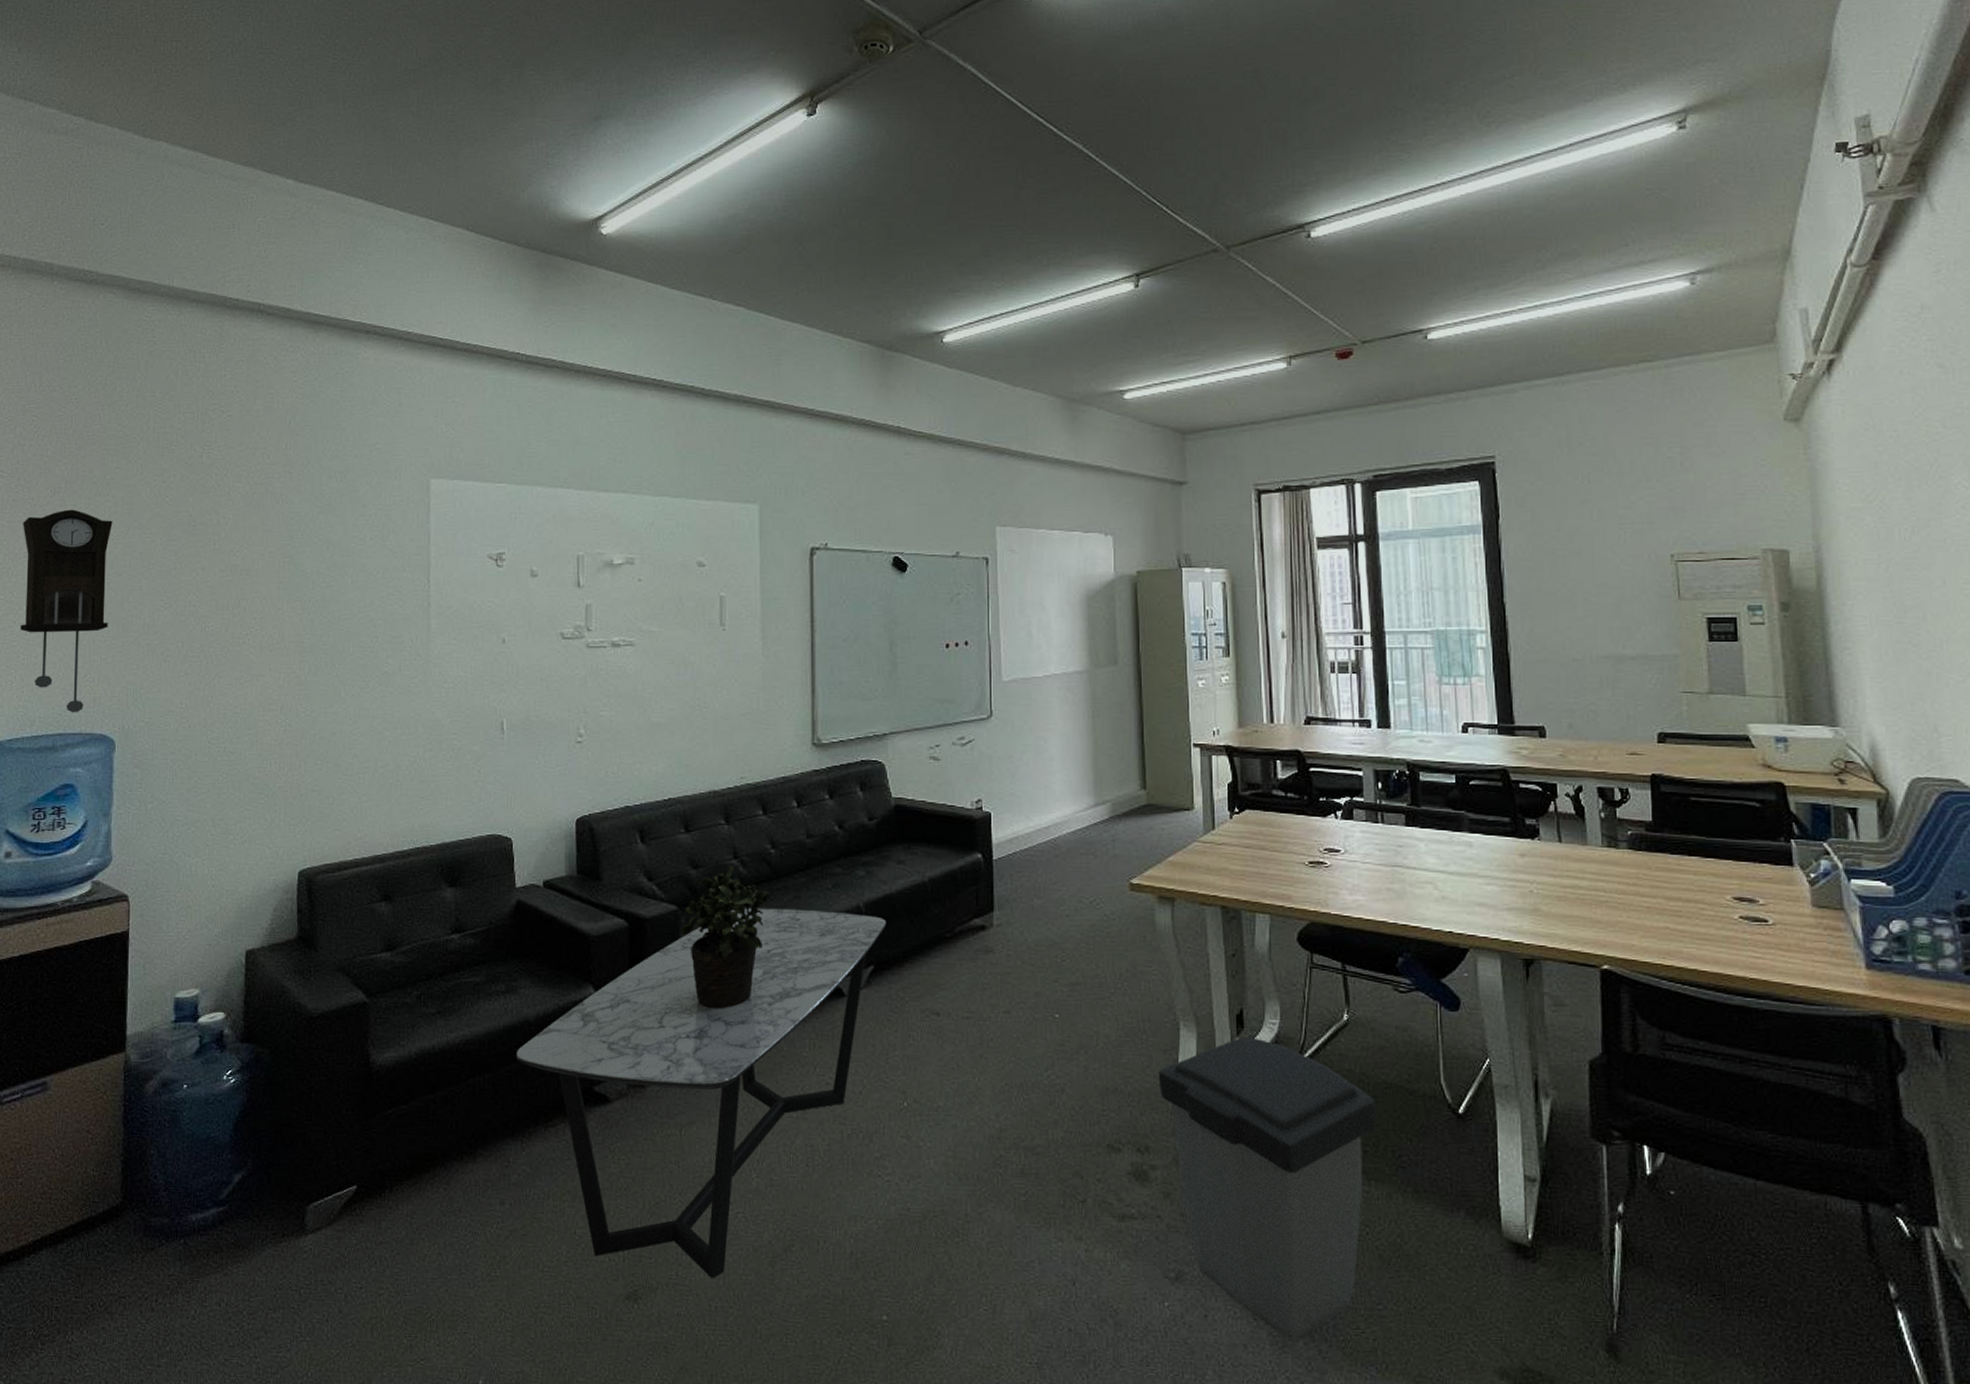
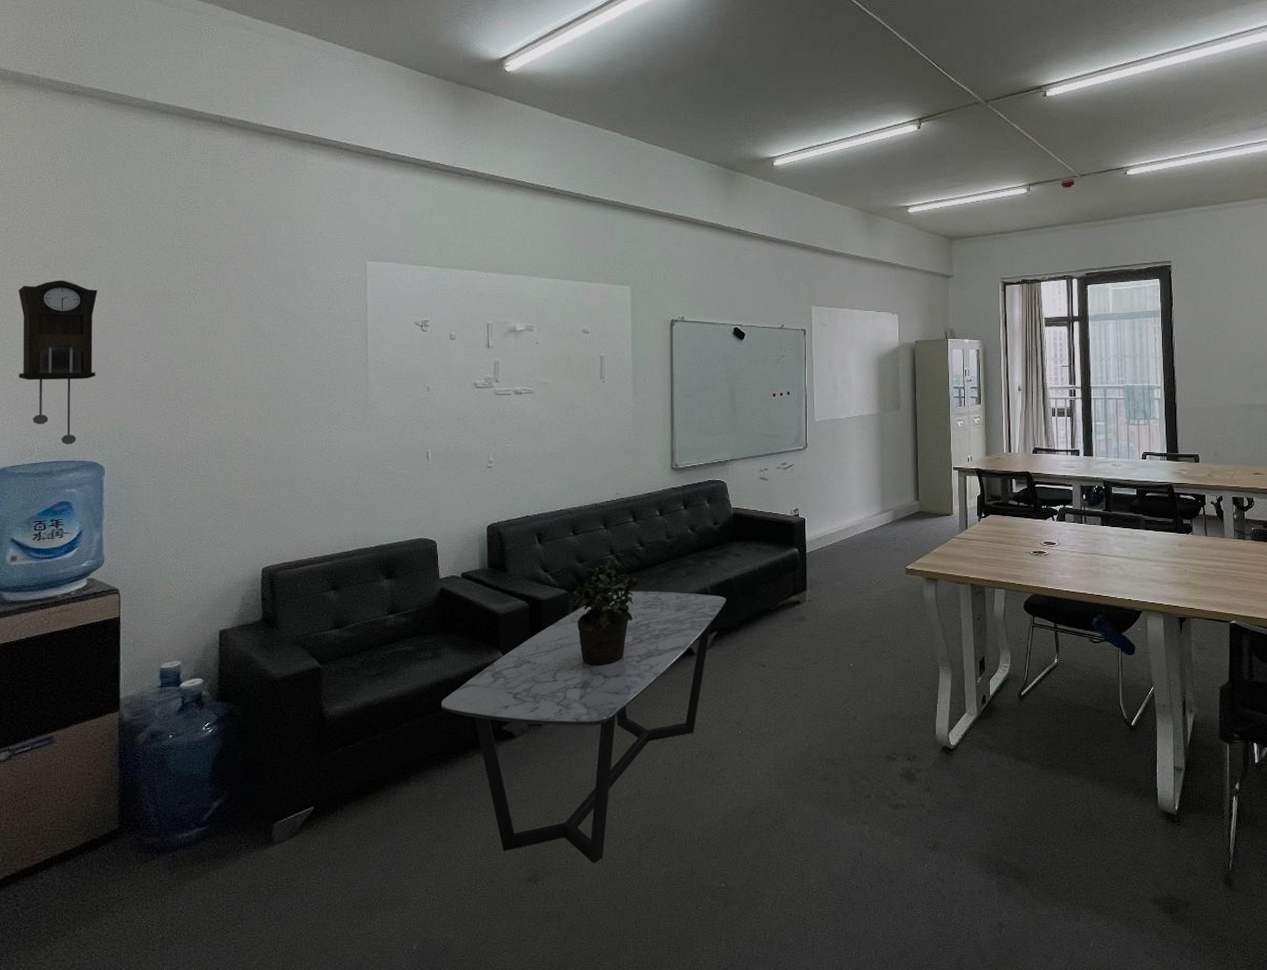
trash can: present [1158,1037,1377,1342] -> none [923,677,1076,887]

